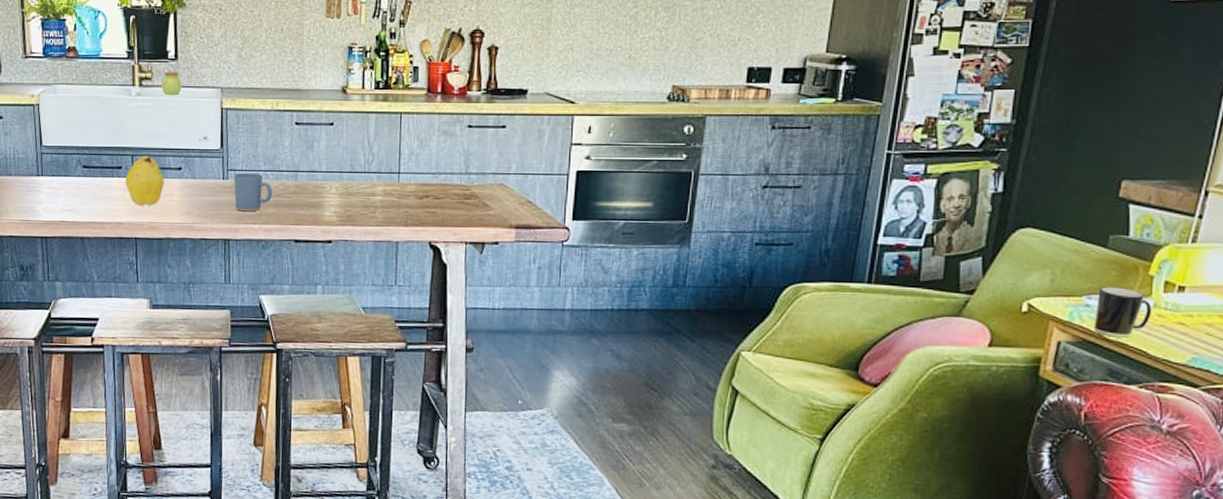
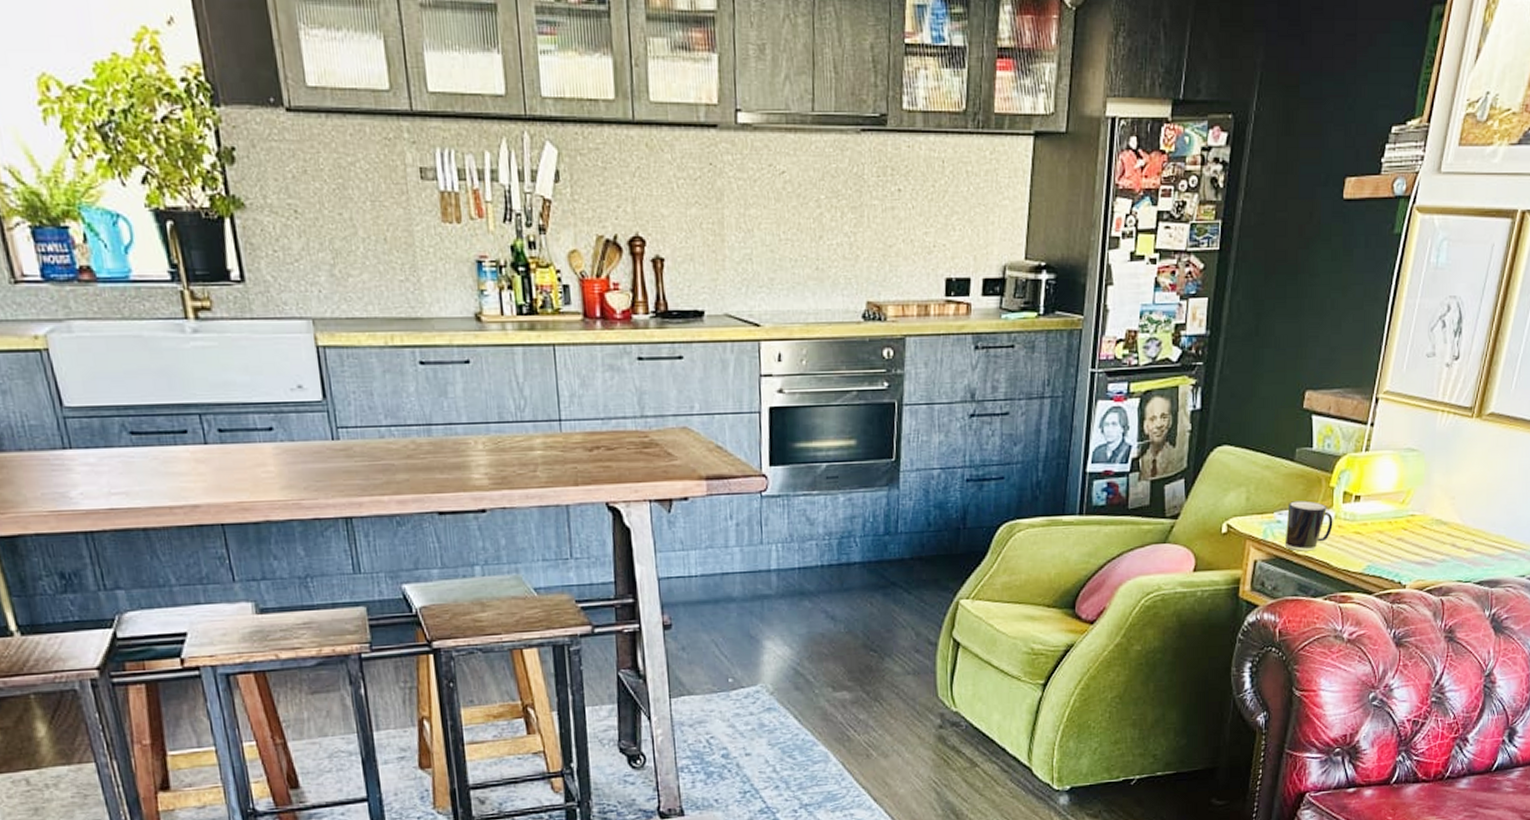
fruit: present [125,156,164,207] -> none [194,414,252,482]
jar: present [161,71,182,96] -> none [226,297,258,332]
mug: present [234,172,273,212] -> none [346,429,402,480]

